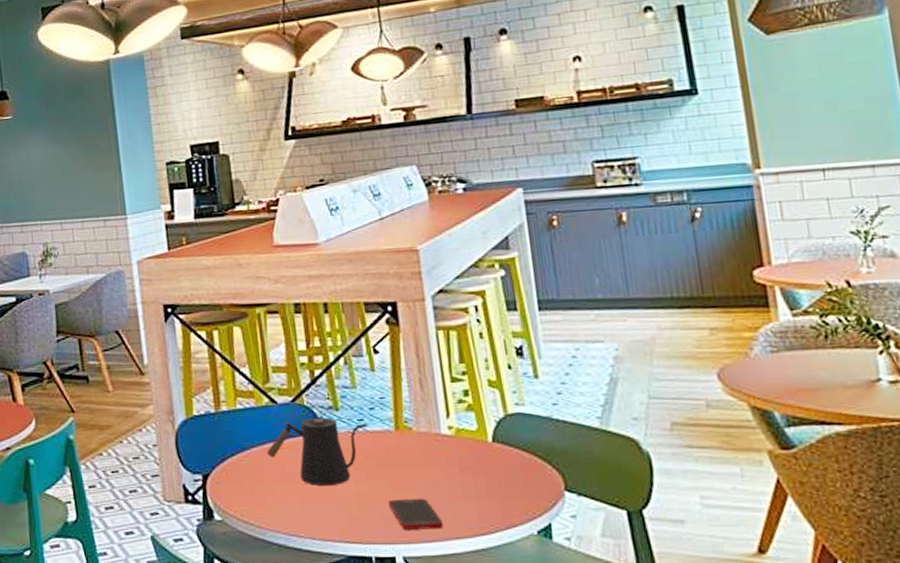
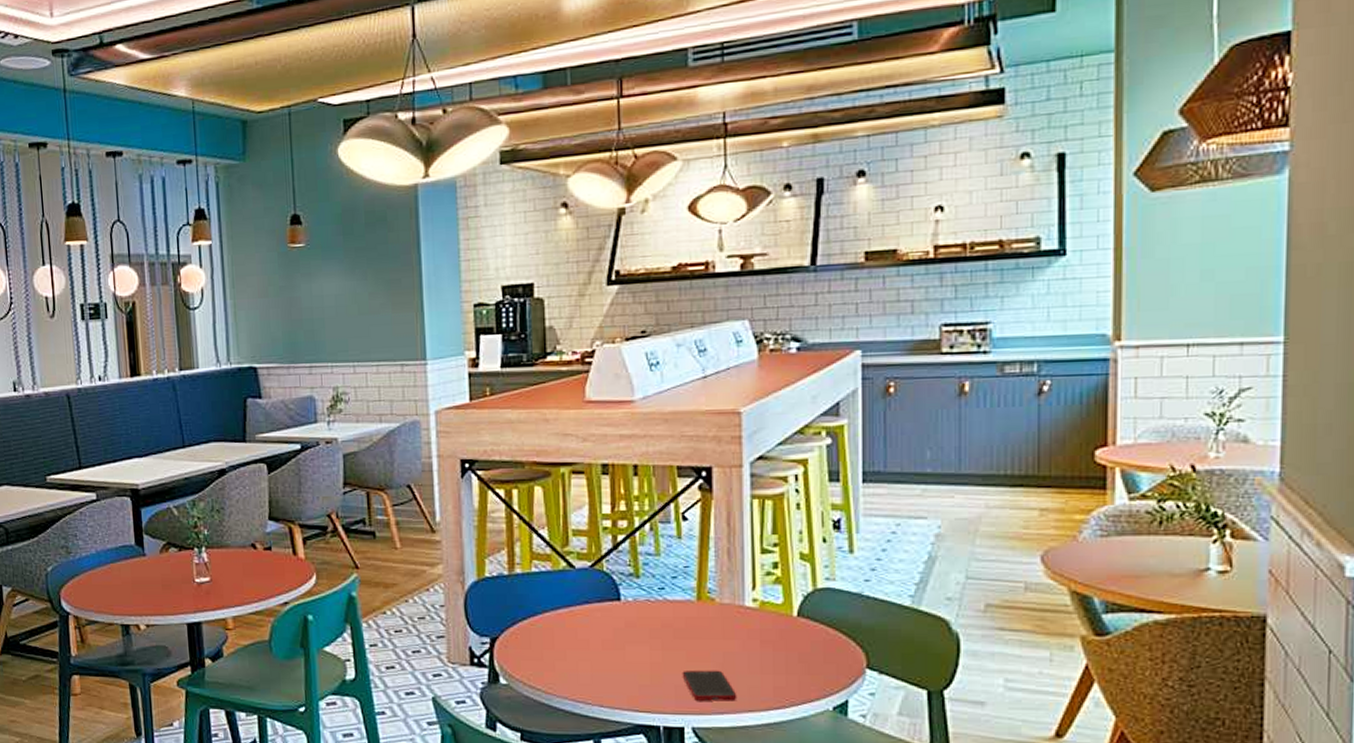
kettle: present [266,417,369,486] -> none [559,584,669,653]

